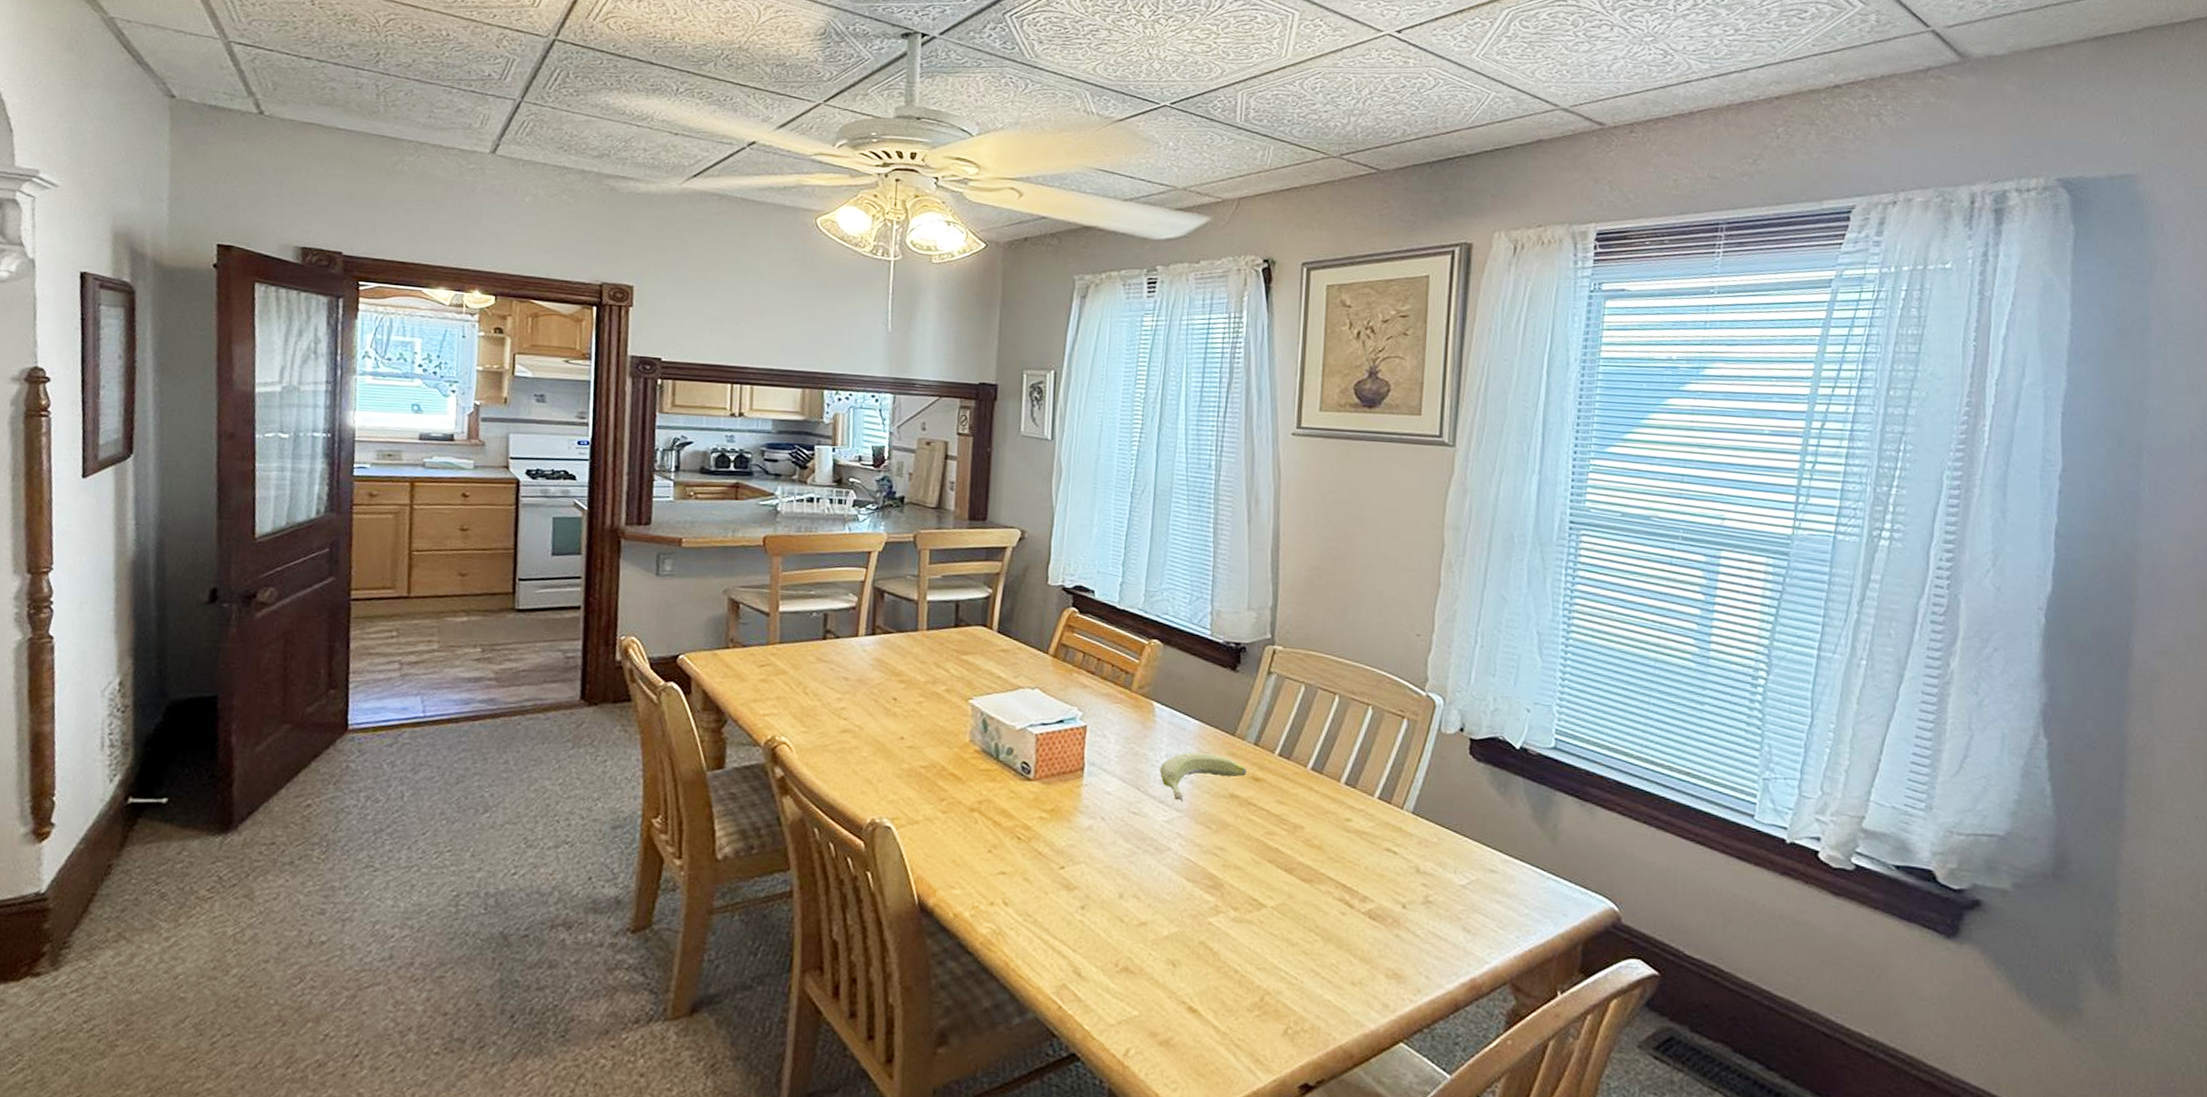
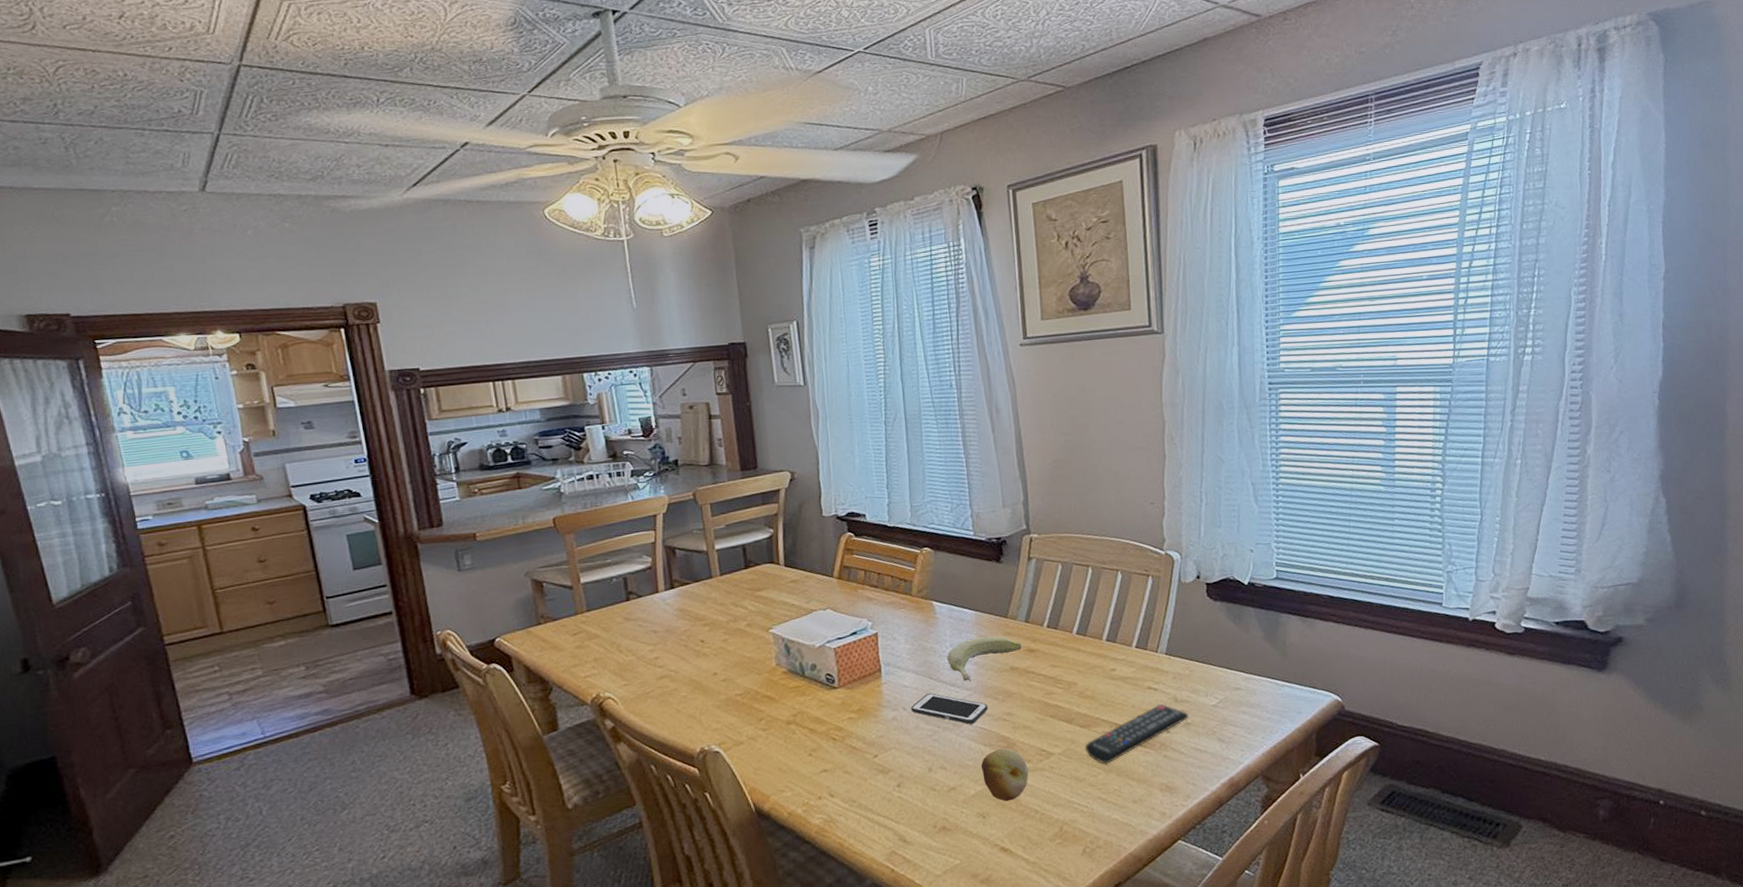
cell phone: none [1111,806,1198,852] -> present [911,693,988,724]
fruit: none [1179,887,1234,953] -> present [981,748,1029,802]
remote control: none [1303,871,1431,931] -> present [1085,703,1189,764]

